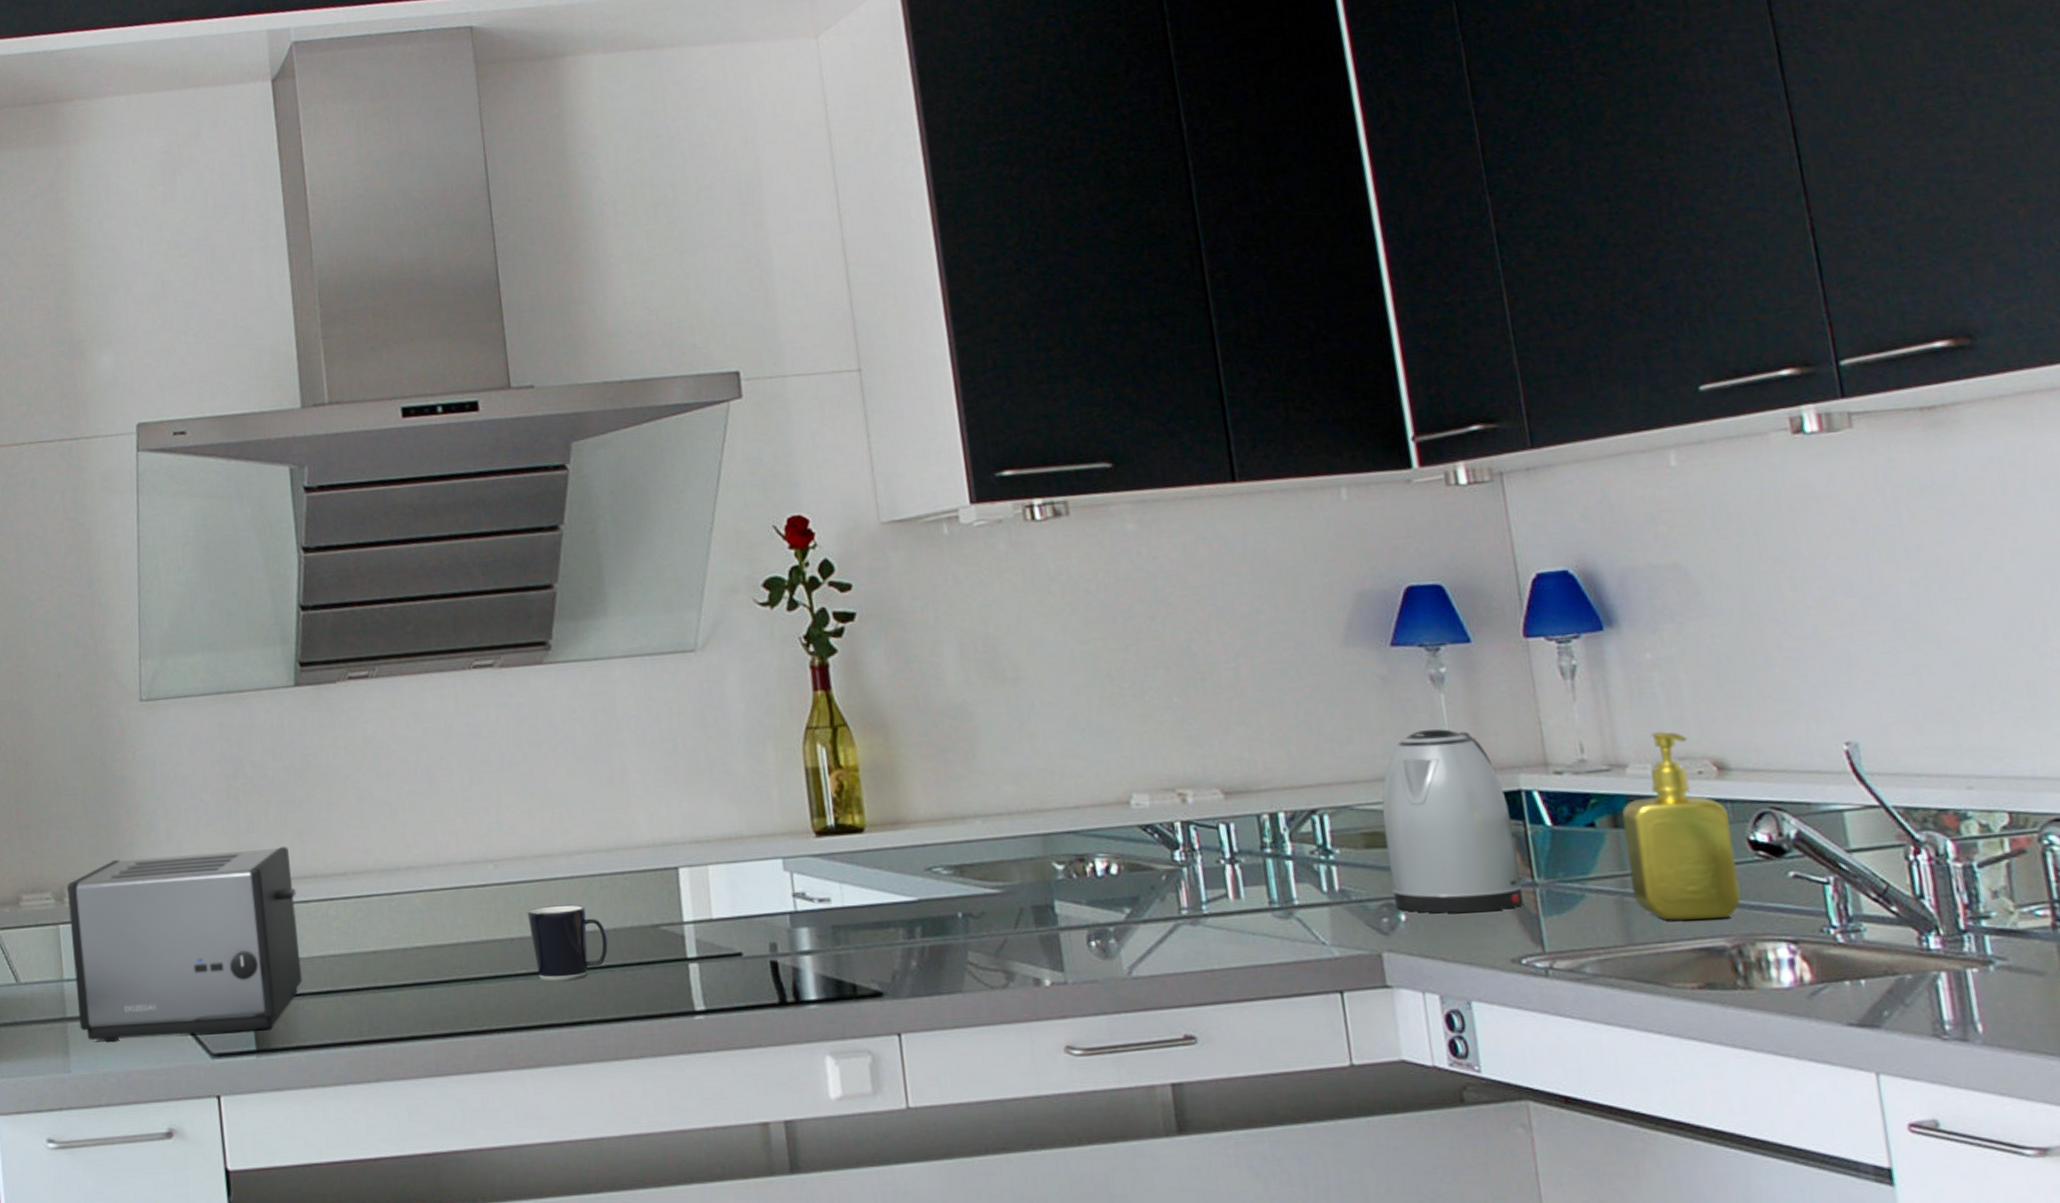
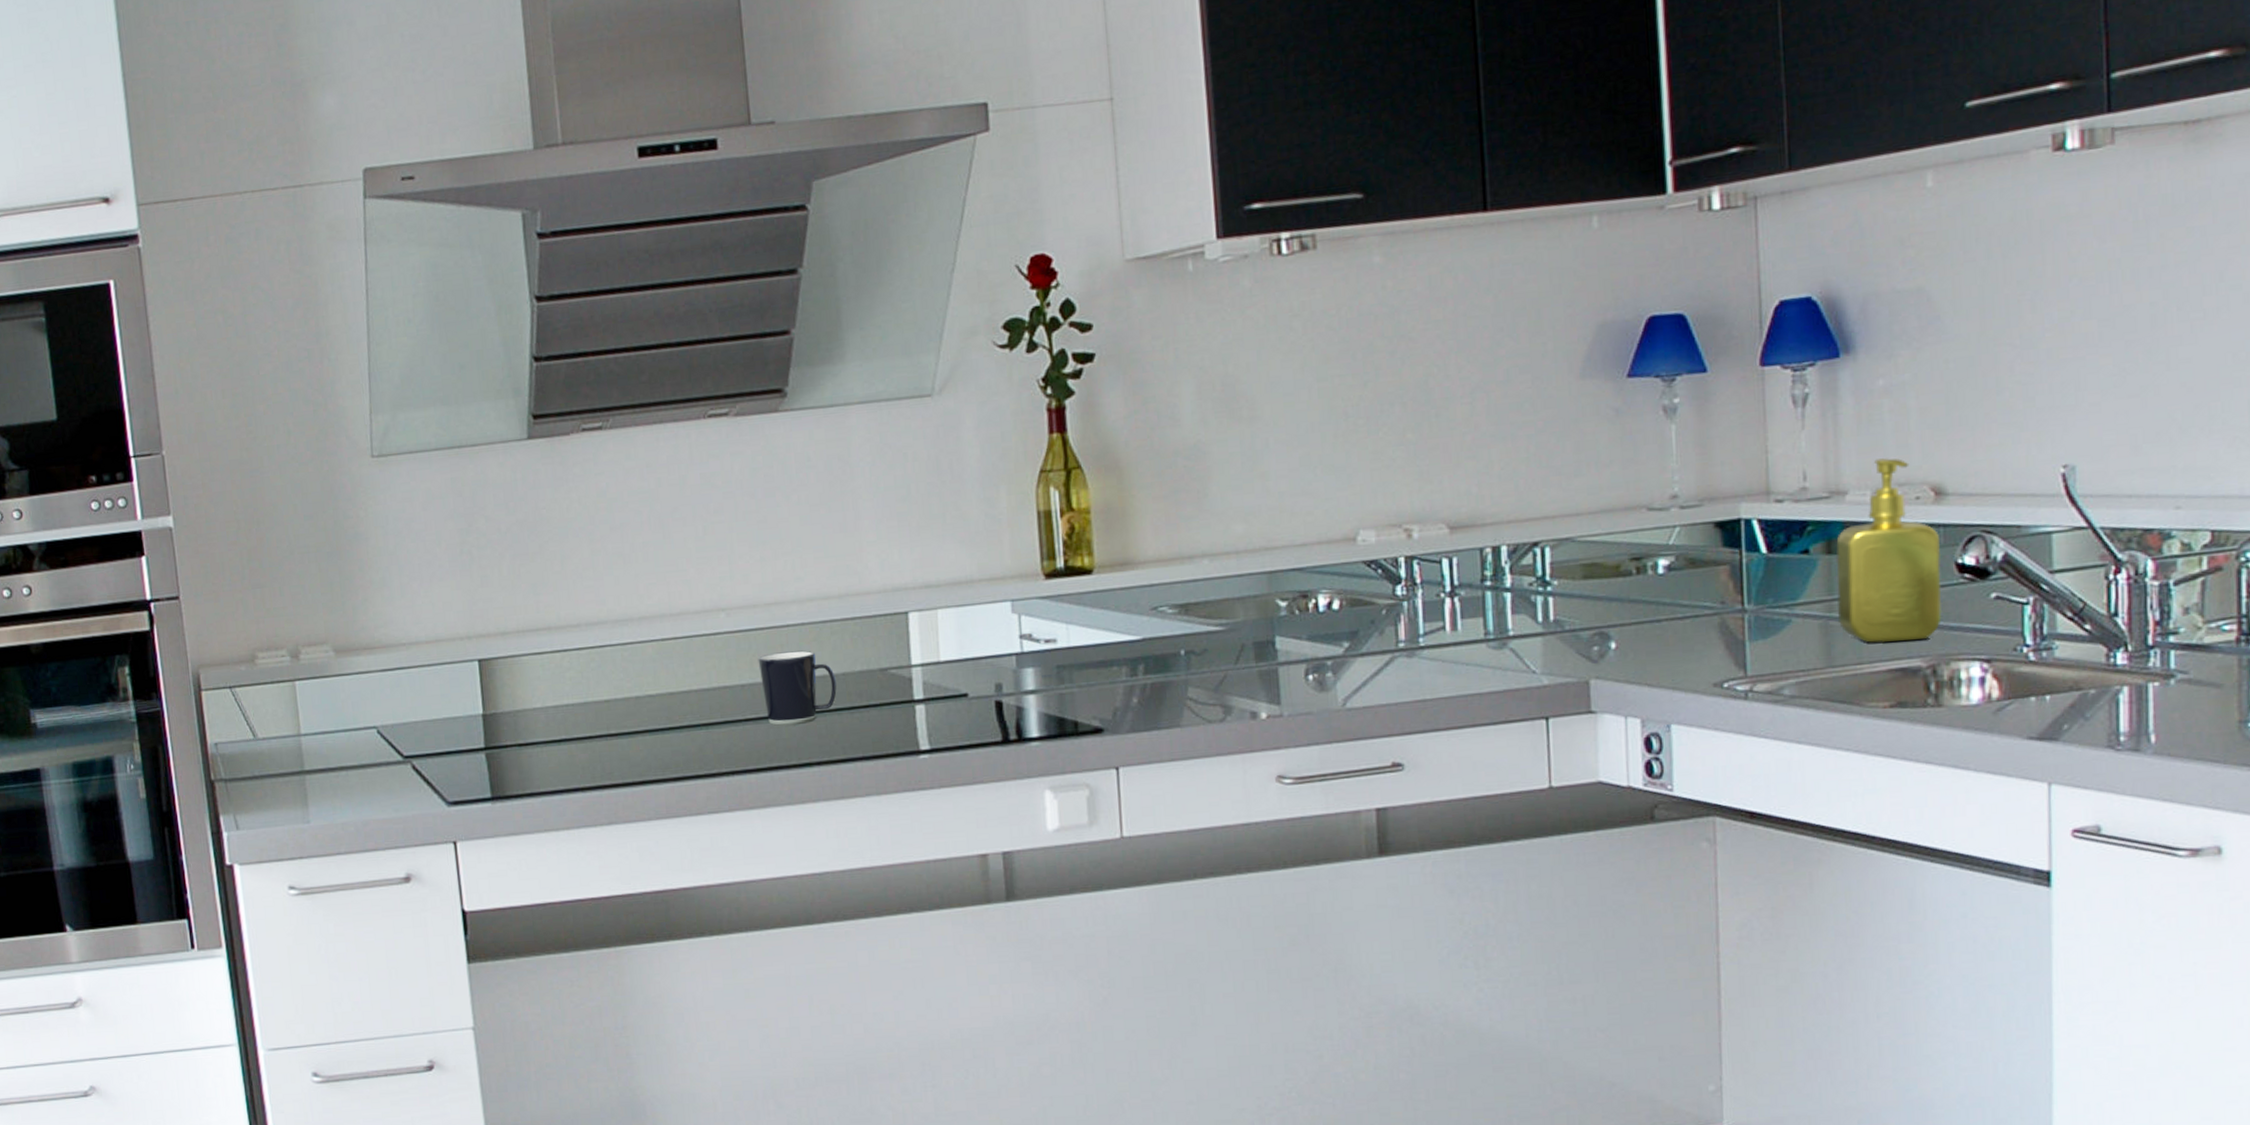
toaster: present [67,847,302,1041] -> none [302,600,536,792]
kettle: present [1382,729,1524,914] -> none [1602,460,1732,641]

